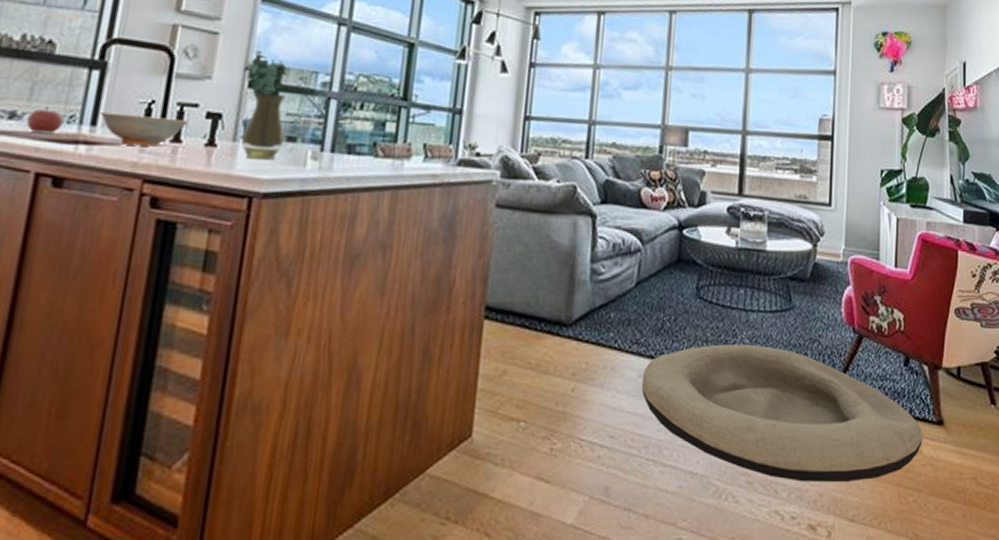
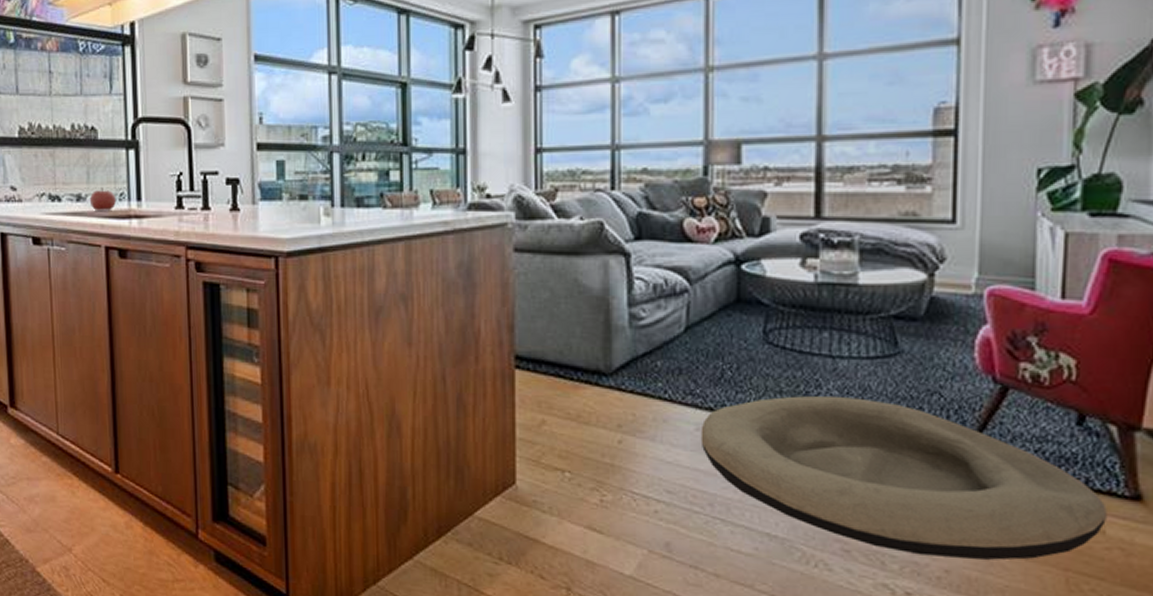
dish: present [100,111,188,147] -> none [142,187,212,216]
vase: present [241,52,288,161] -> none [250,114,297,221]

